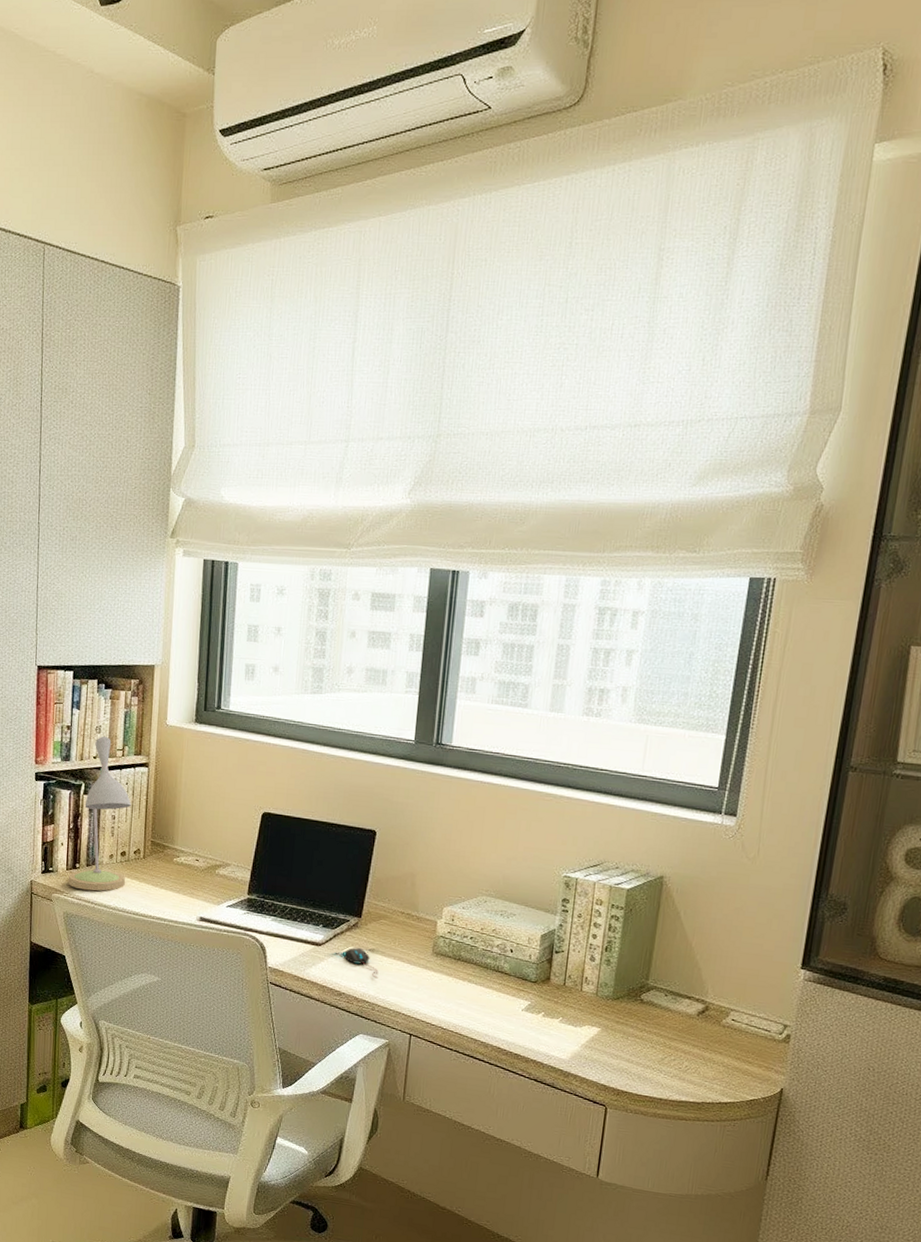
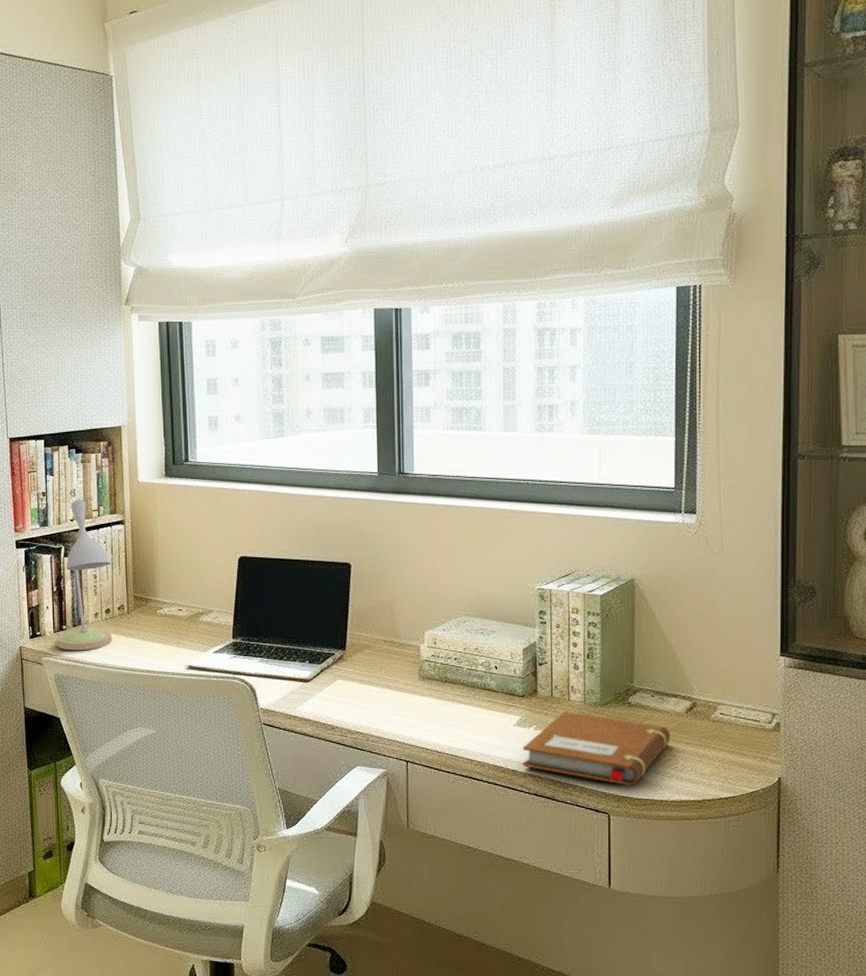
mouse: present [343,947,379,979] -> none [332,679,369,709]
notebook: none [526,1001,679,1082] -> present [523,711,671,786]

